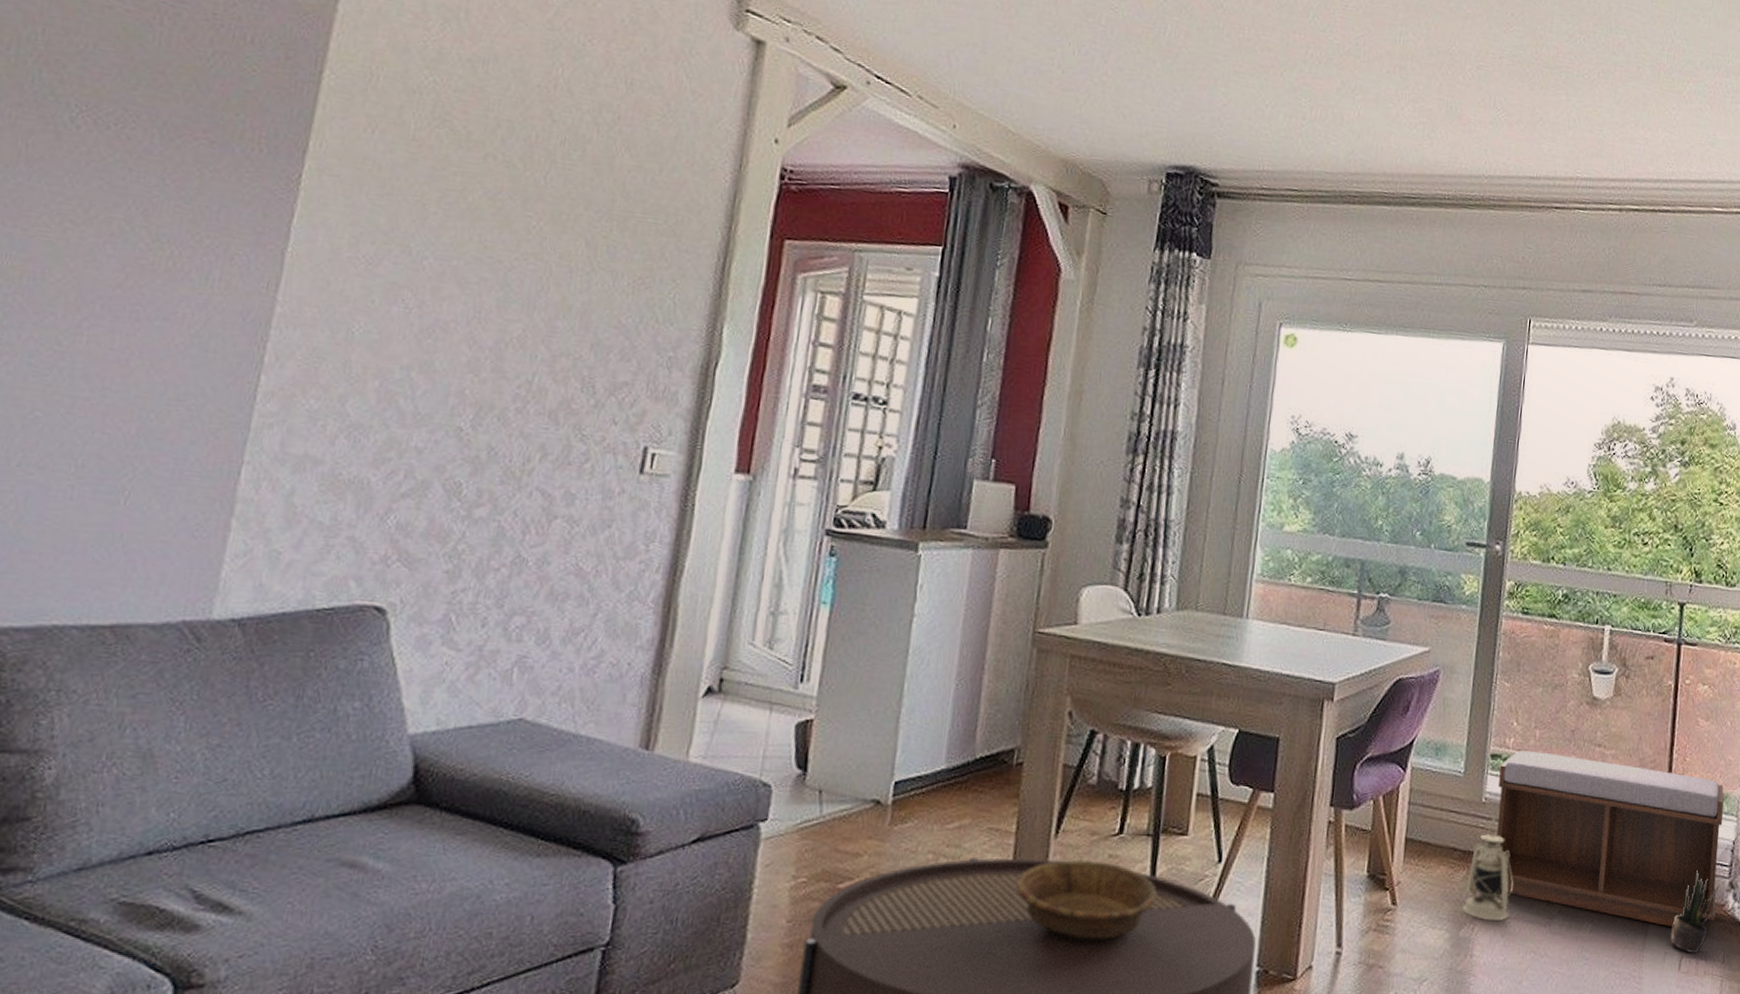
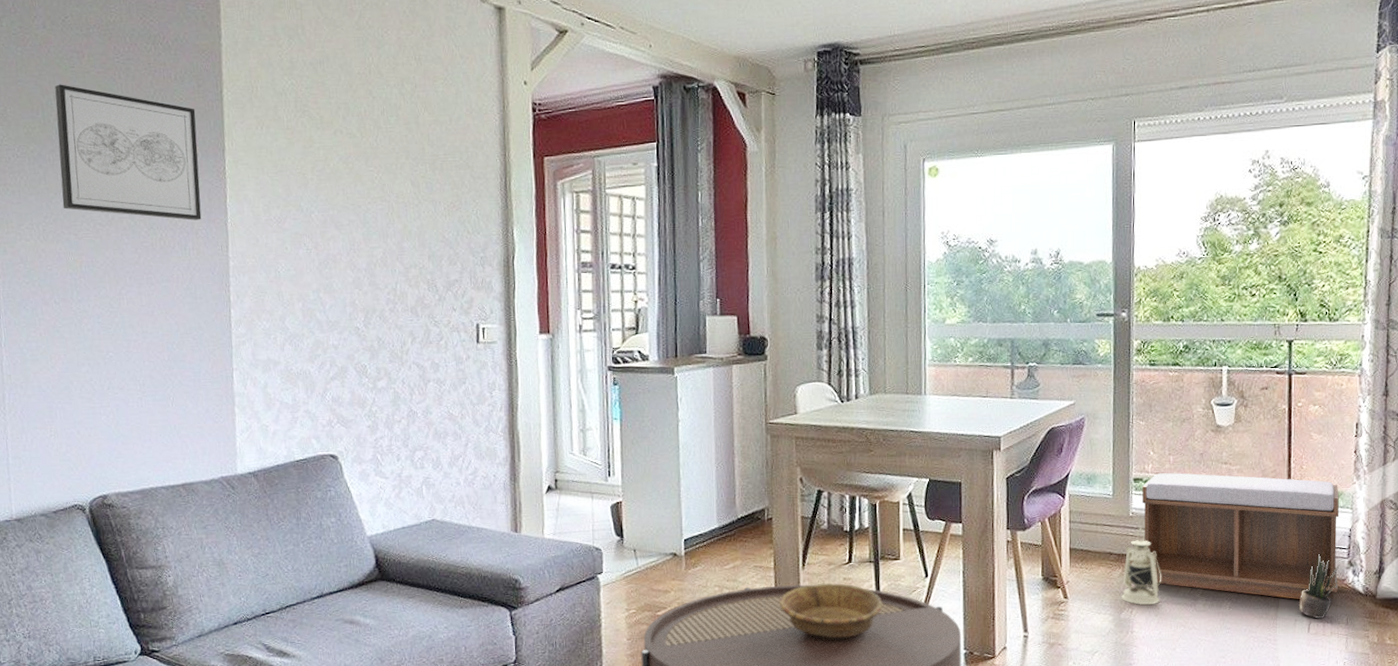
wall art: none [13,14,273,241] -> present [55,84,202,221]

